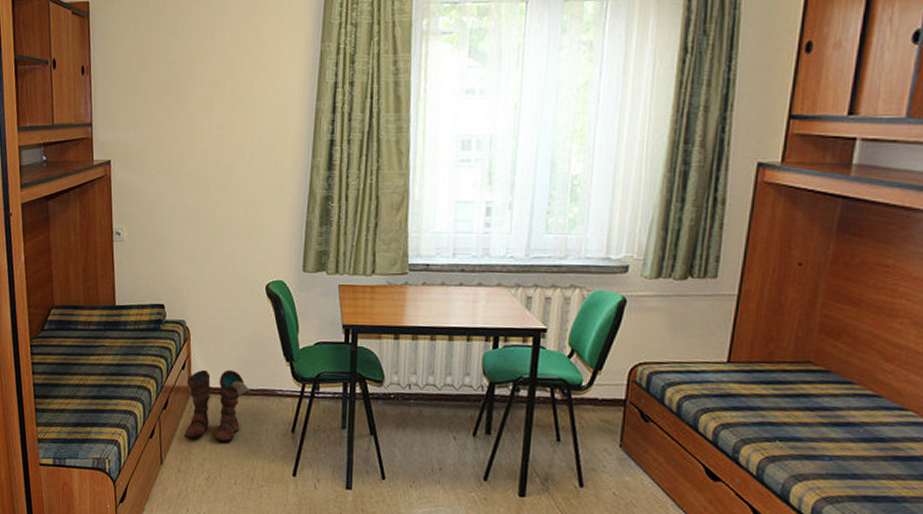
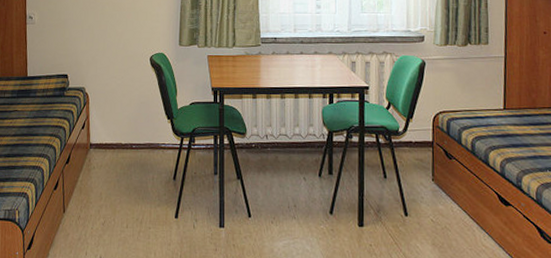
boots: present [184,369,251,443] -> none [84,128,139,191]

